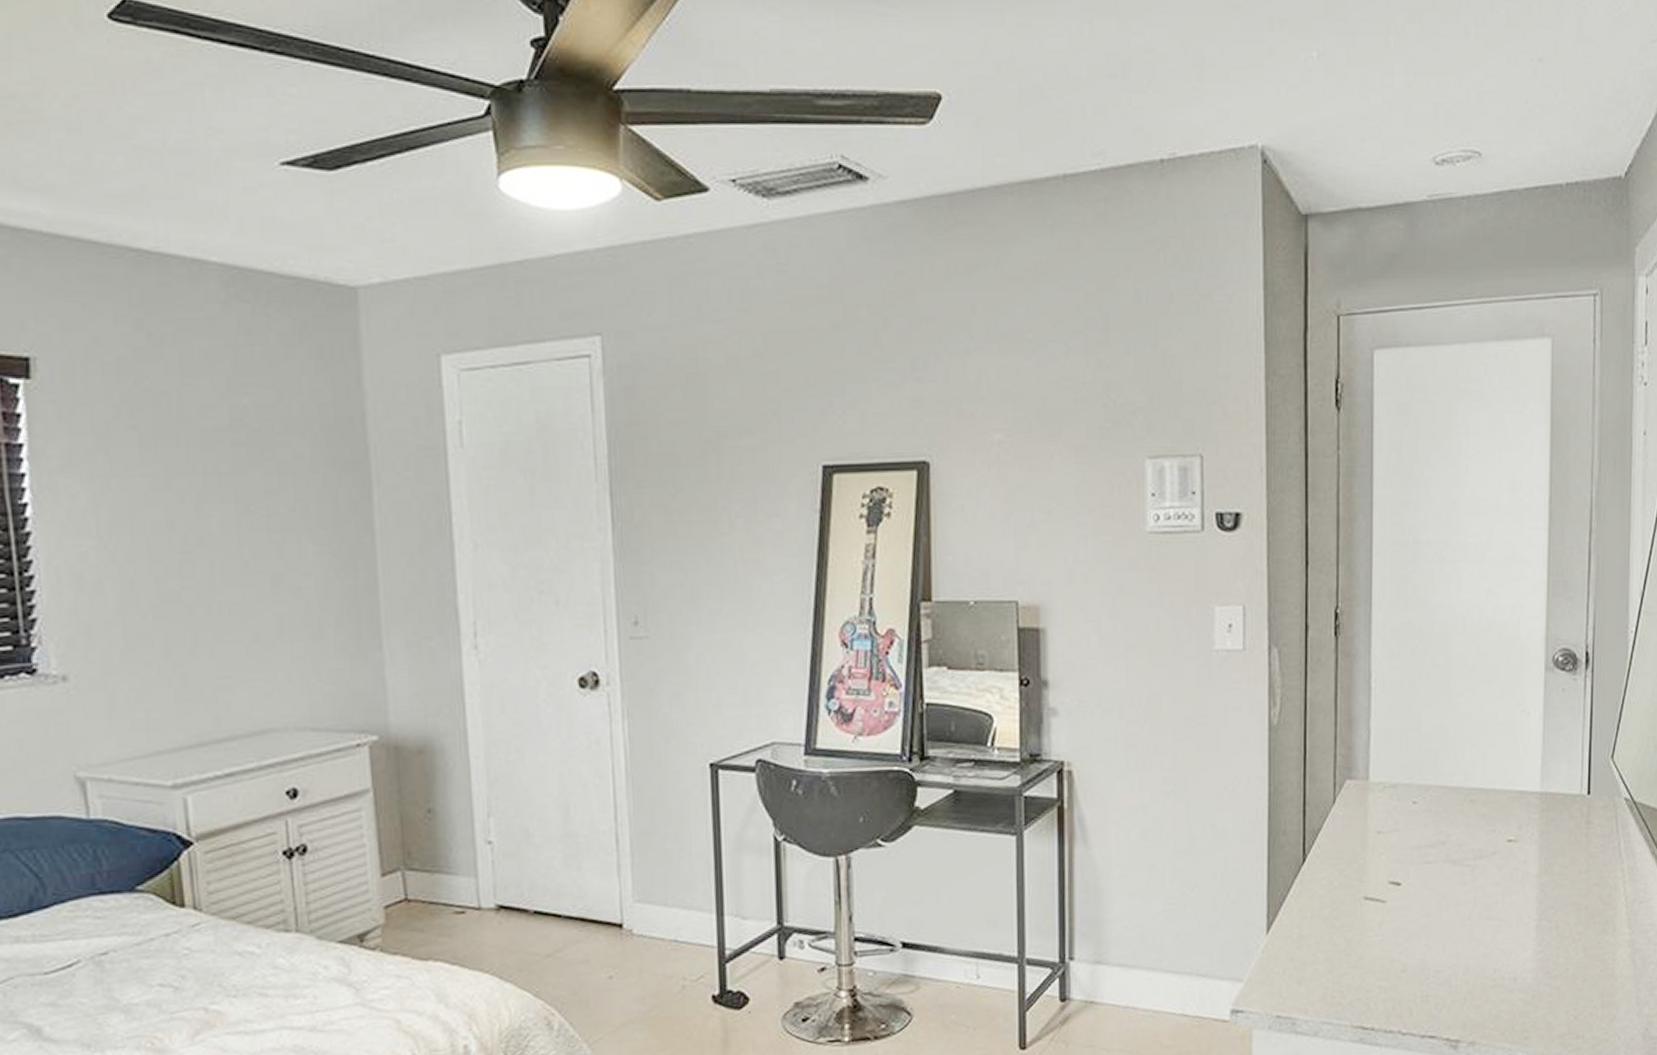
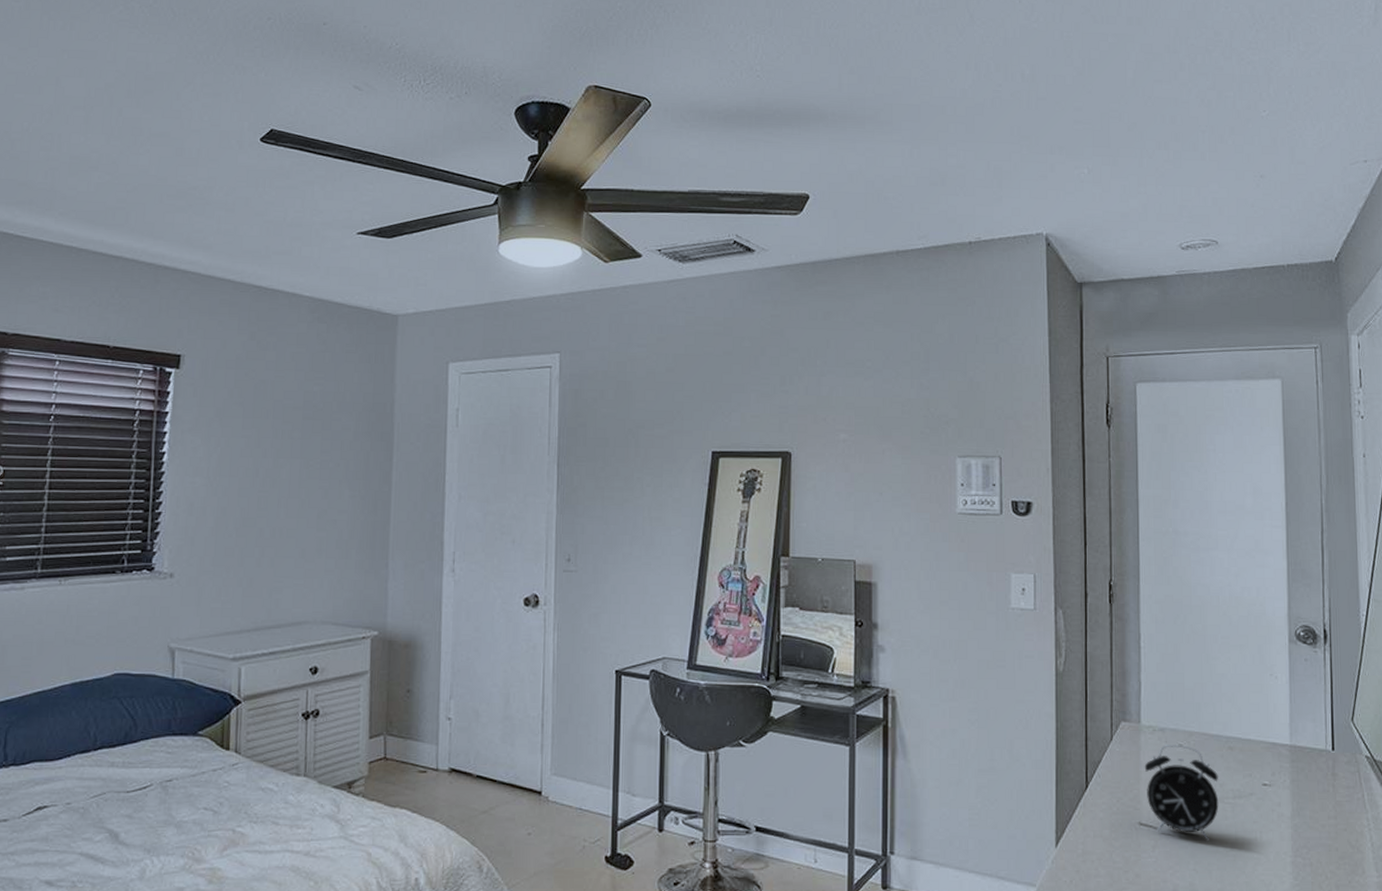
alarm clock: none [1372,802,1457,911] -> present [1144,745,1219,841]

